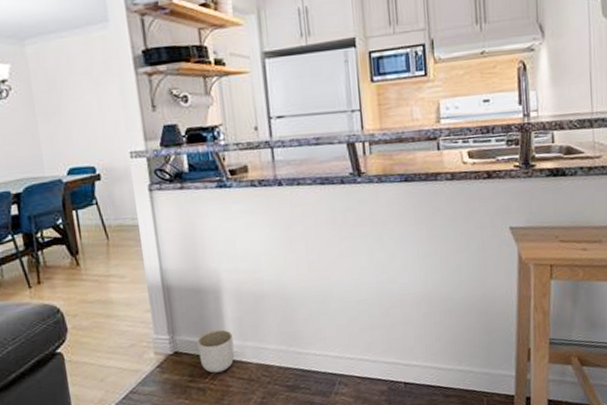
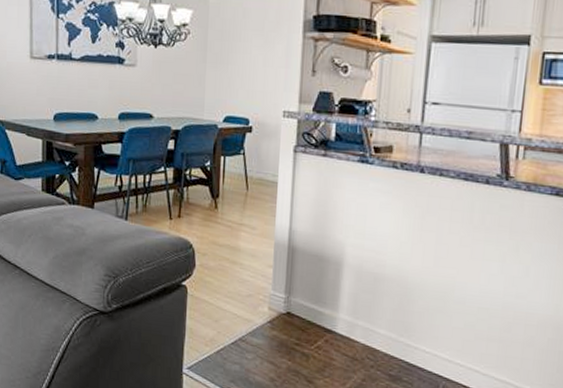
planter: present [197,329,235,373] -> none [309,300,346,344]

